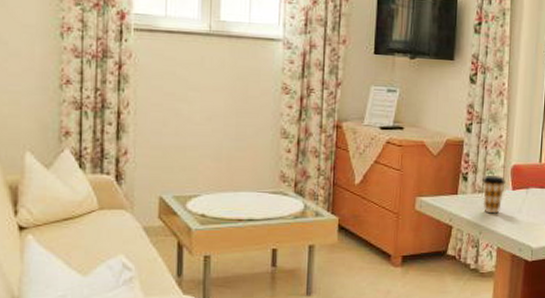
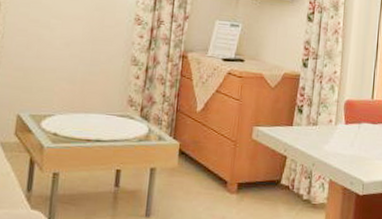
coffee cup: present [482,176,505,214] -> none [316,109,339,147]

